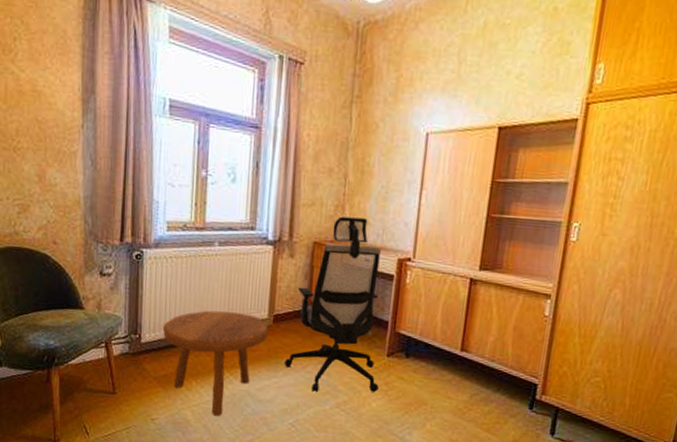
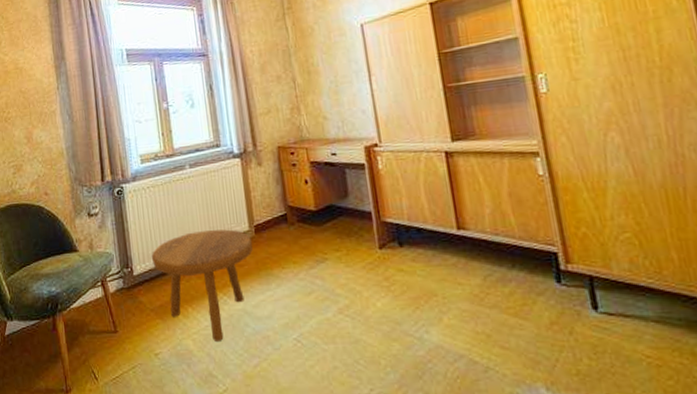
office chair: present [285,216,381,393] -> none [273,113,379,301]

